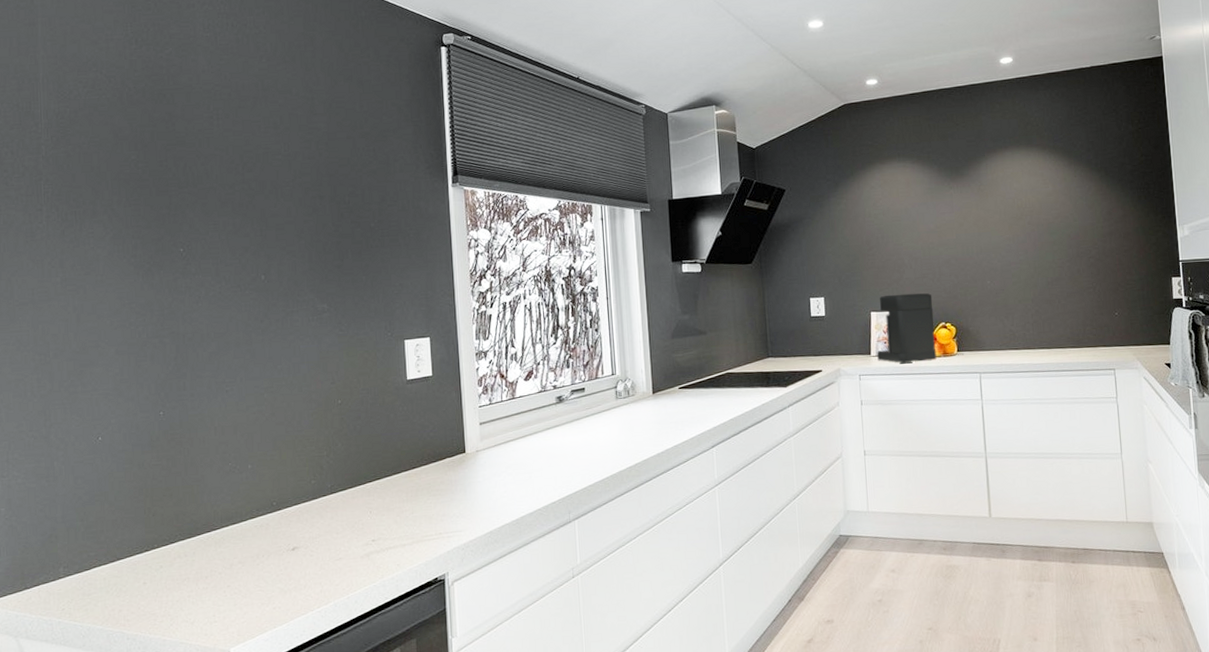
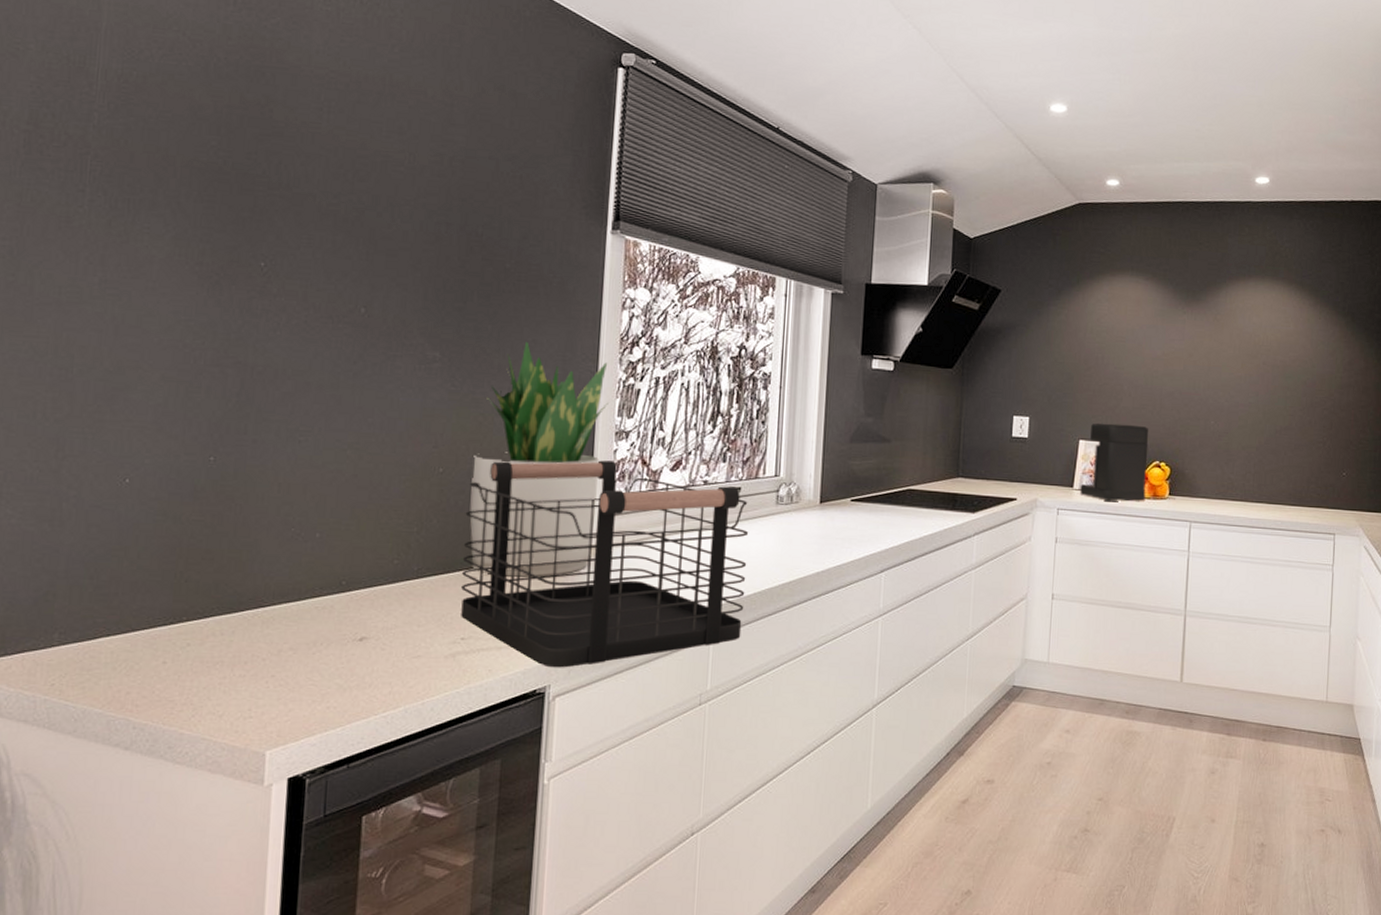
dish rack: none [363,378,600,558] -> present [461,460,749,668]
planter: none [364,286,468,485] -> present [470,341,608,577]

